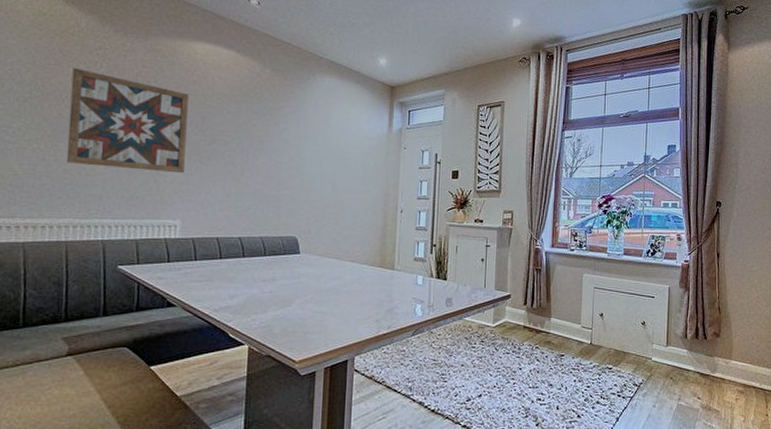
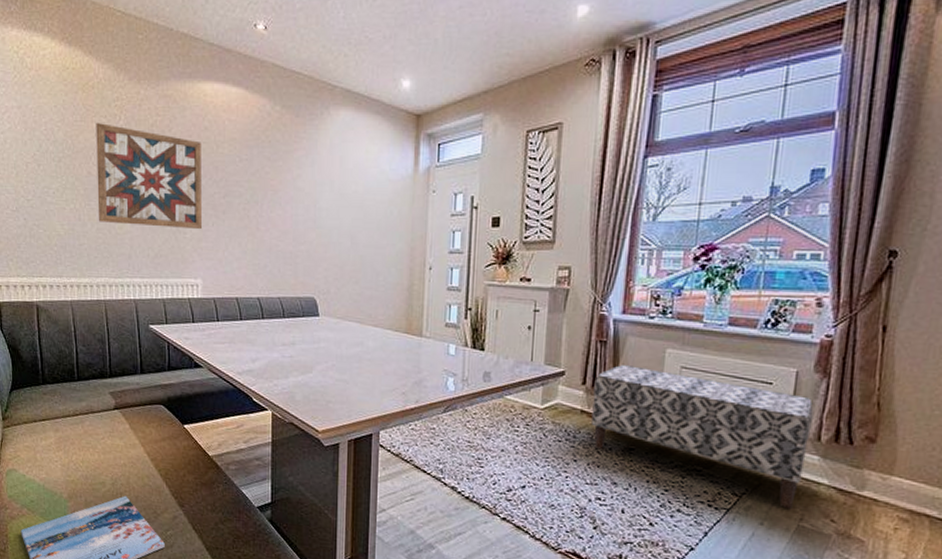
bench: none [531,288,681,393] -> present [591,365,814,510]

